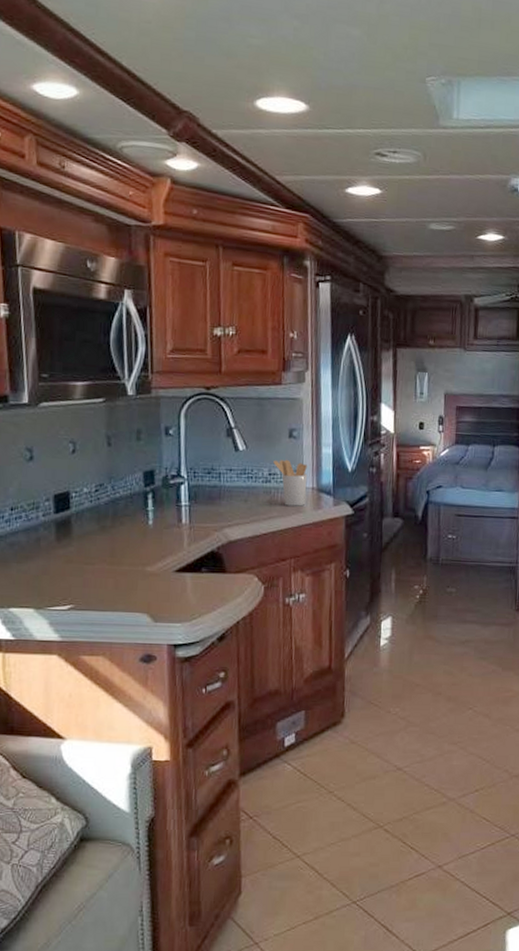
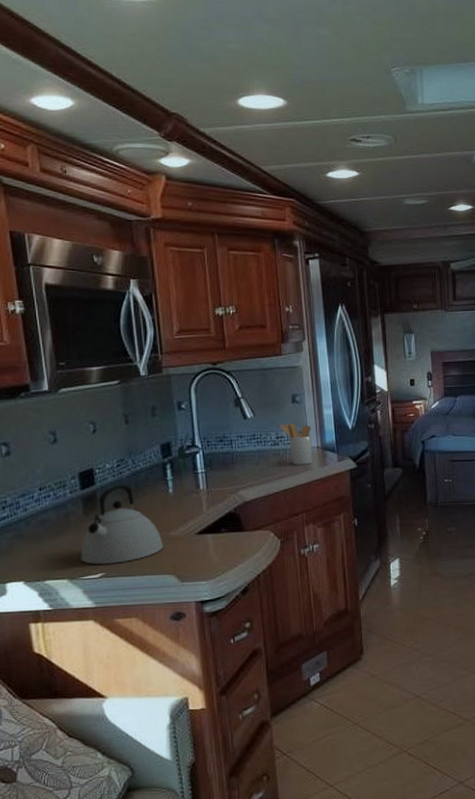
kettle: none [49,512,138,596] -> present [81,485,163,564]

